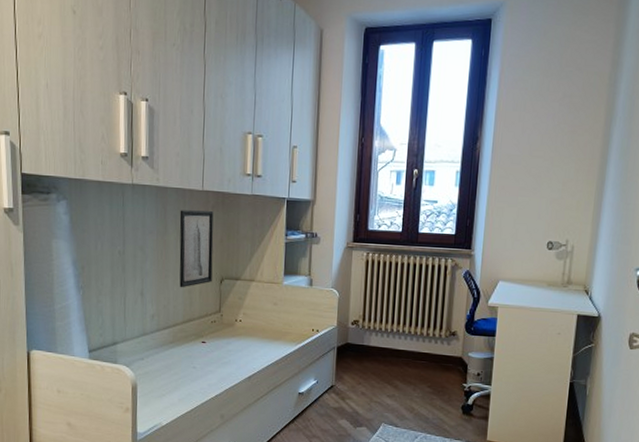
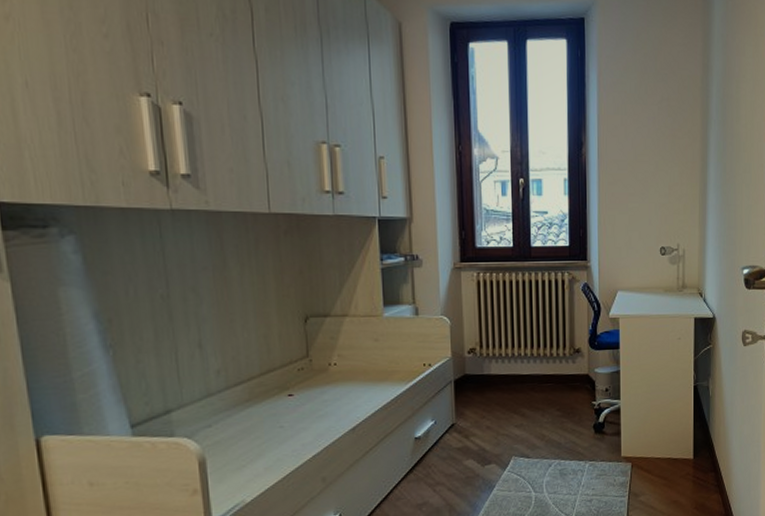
wall art: present [179,210,214,288] -> none [241,236,294,333]

